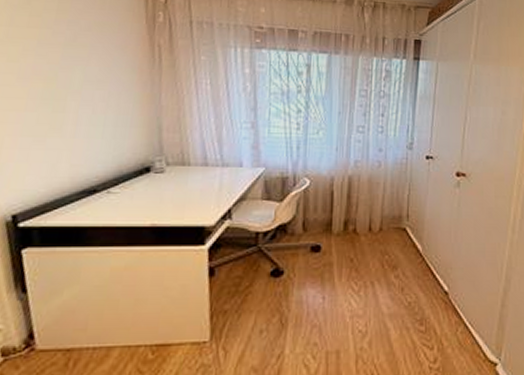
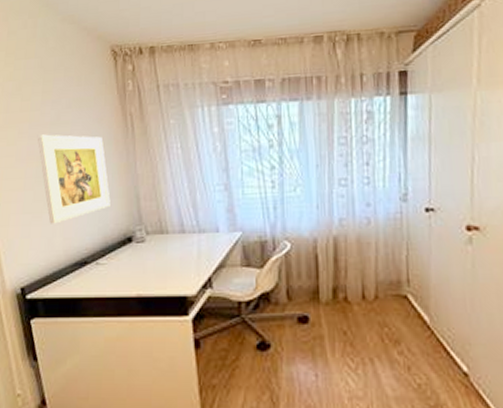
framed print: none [46,54,130,149] -> present [37,134,111,224]

